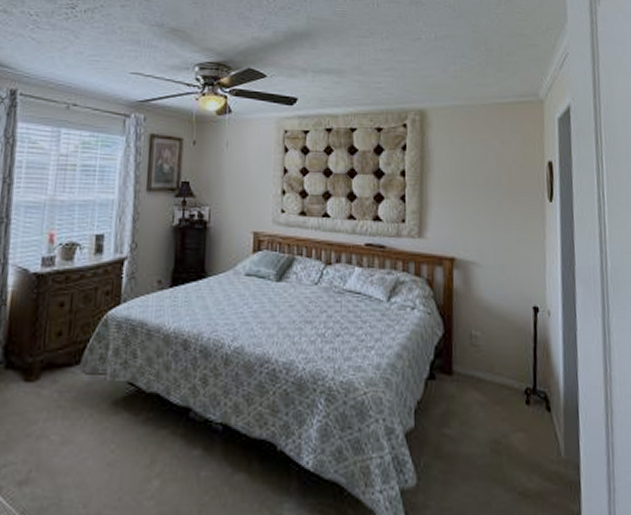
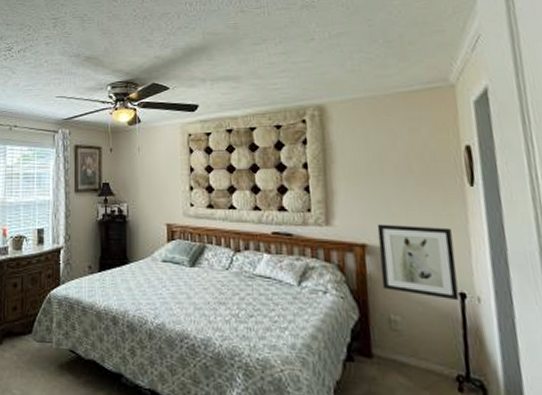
wall art: none [466,237,533,315] -> present [377,224,460,301]

